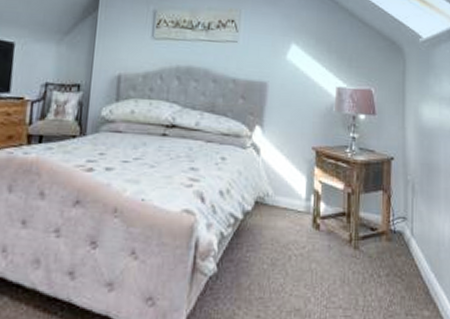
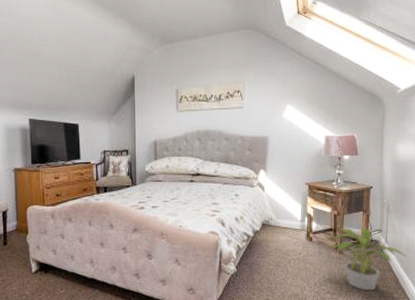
potted plant: none [336,213,437,306] -> present [325,228,406,291]

